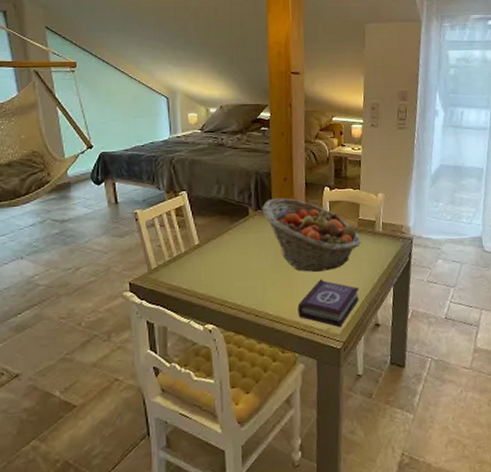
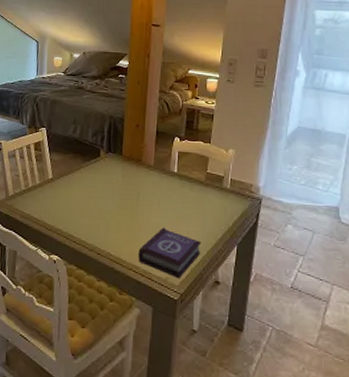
fruit basket: present [262,197,361,272] -> none [113,143,207,220]

